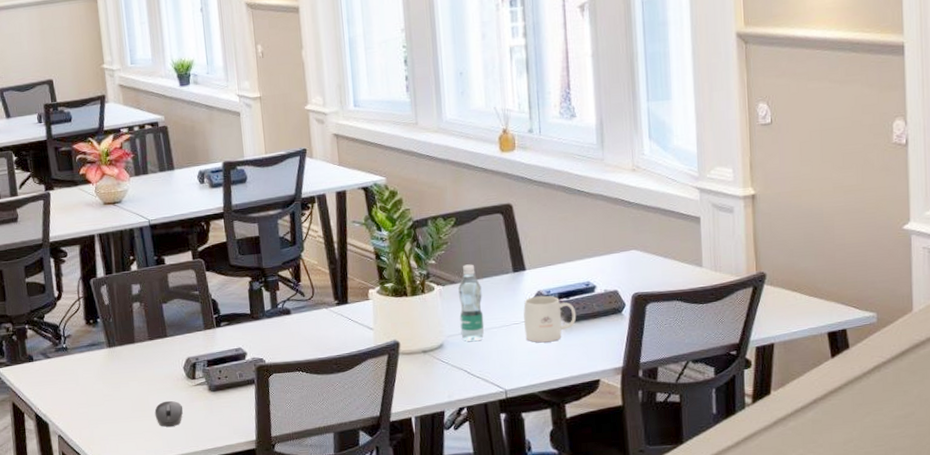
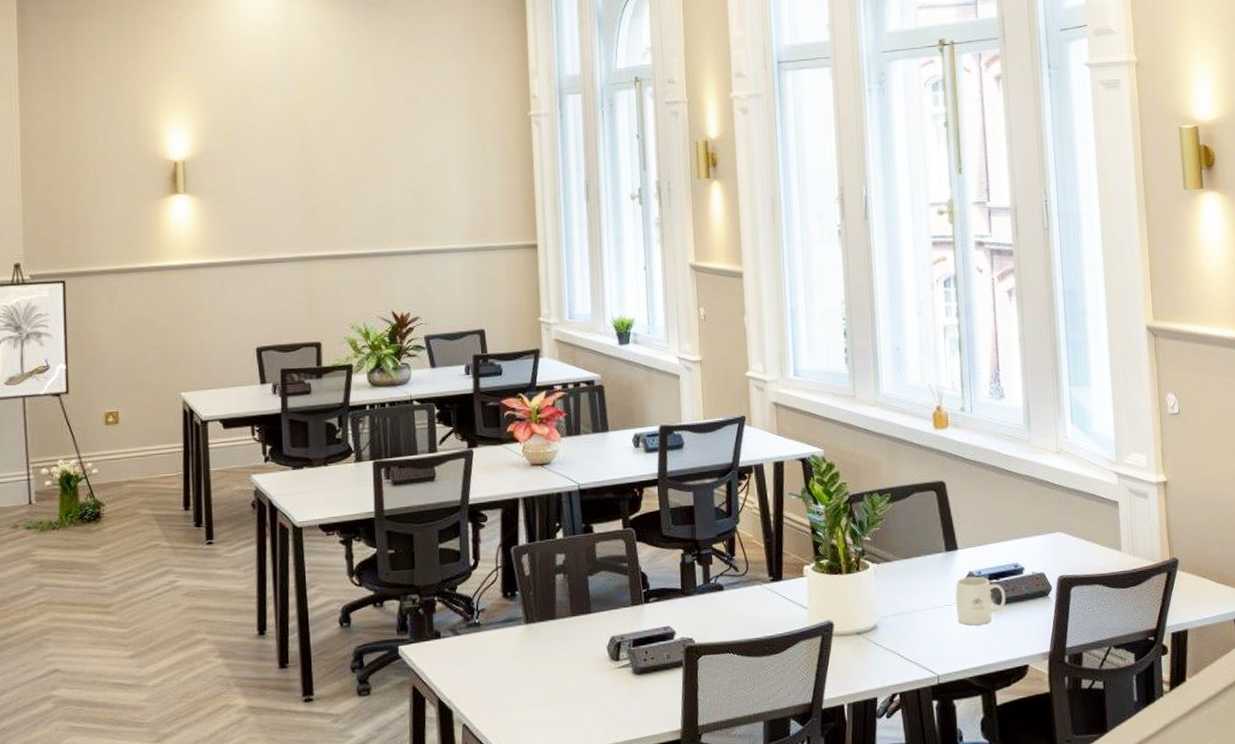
computer mouse: present [154,400,183,427] -> none [573,684,605,715]
bottle: present [458,264,484,342] -> none [893,542,918,624]

